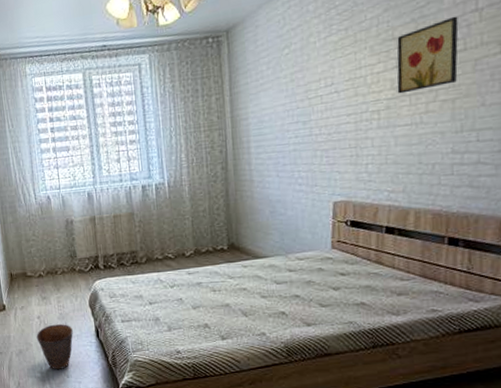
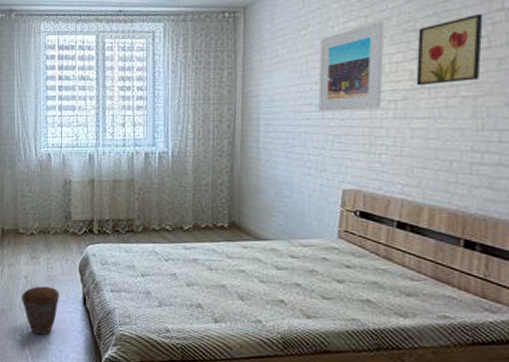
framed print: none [303,31,366,129] -> present [318,20,385,112]

